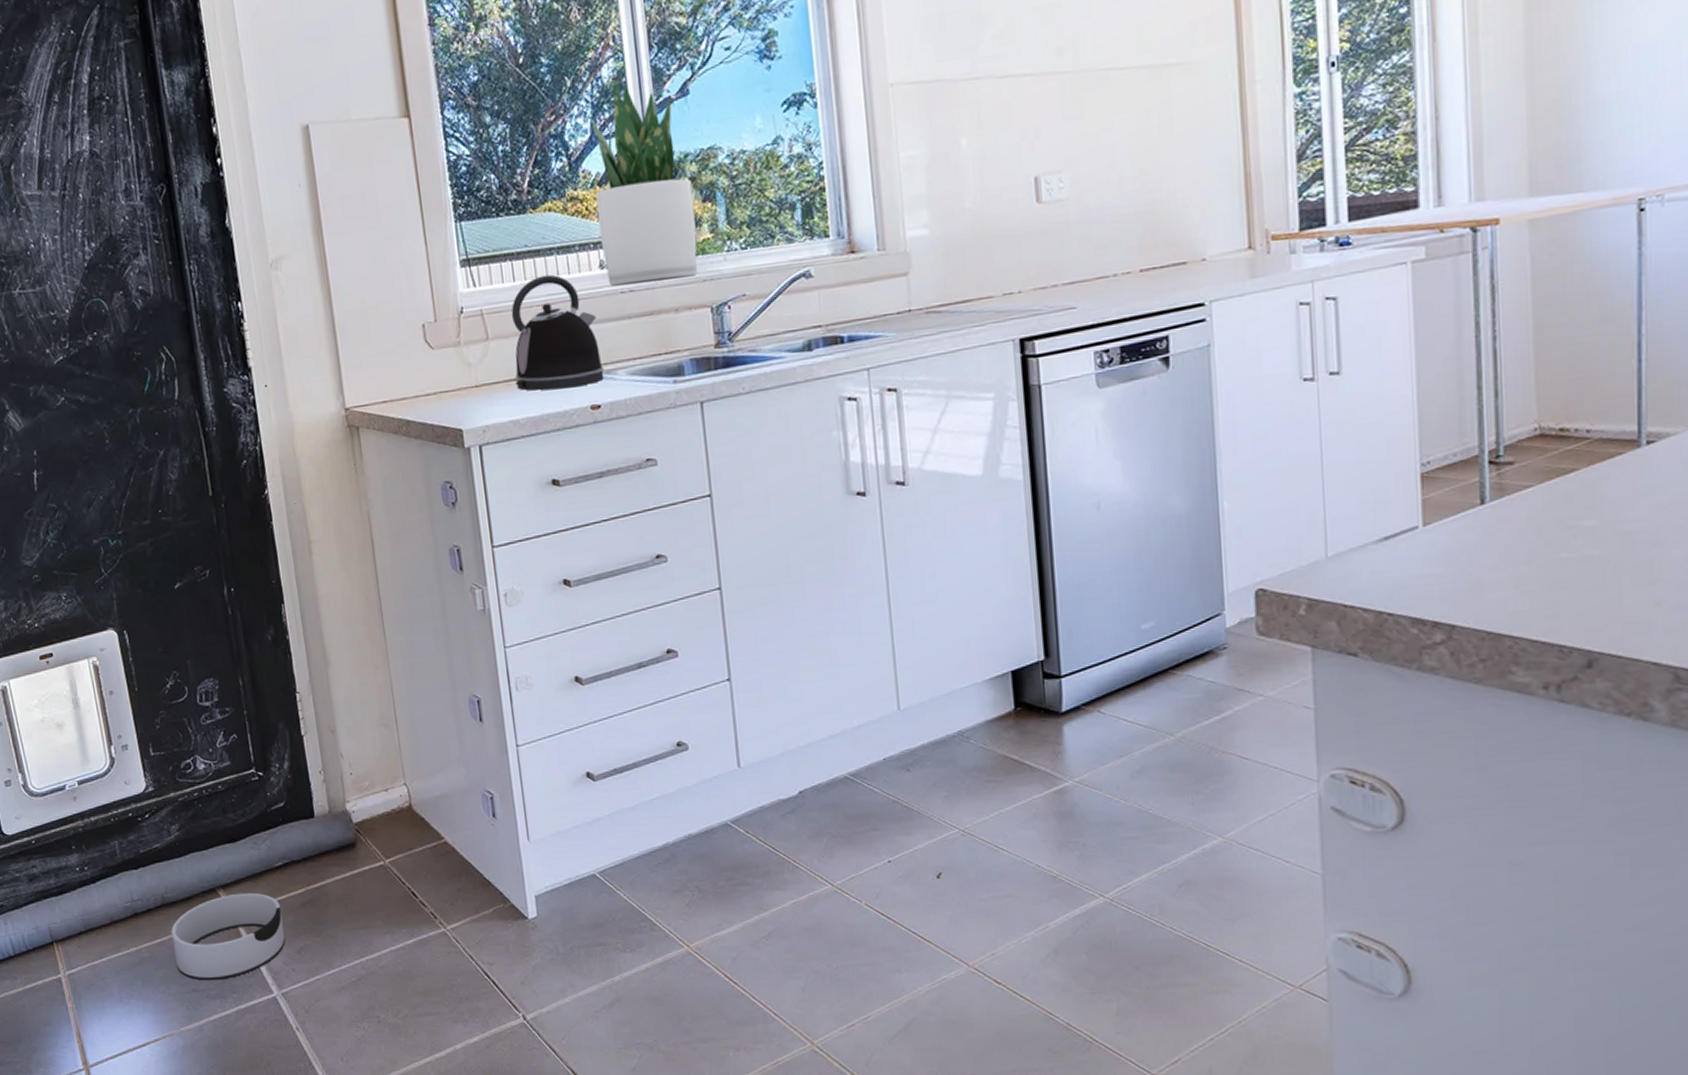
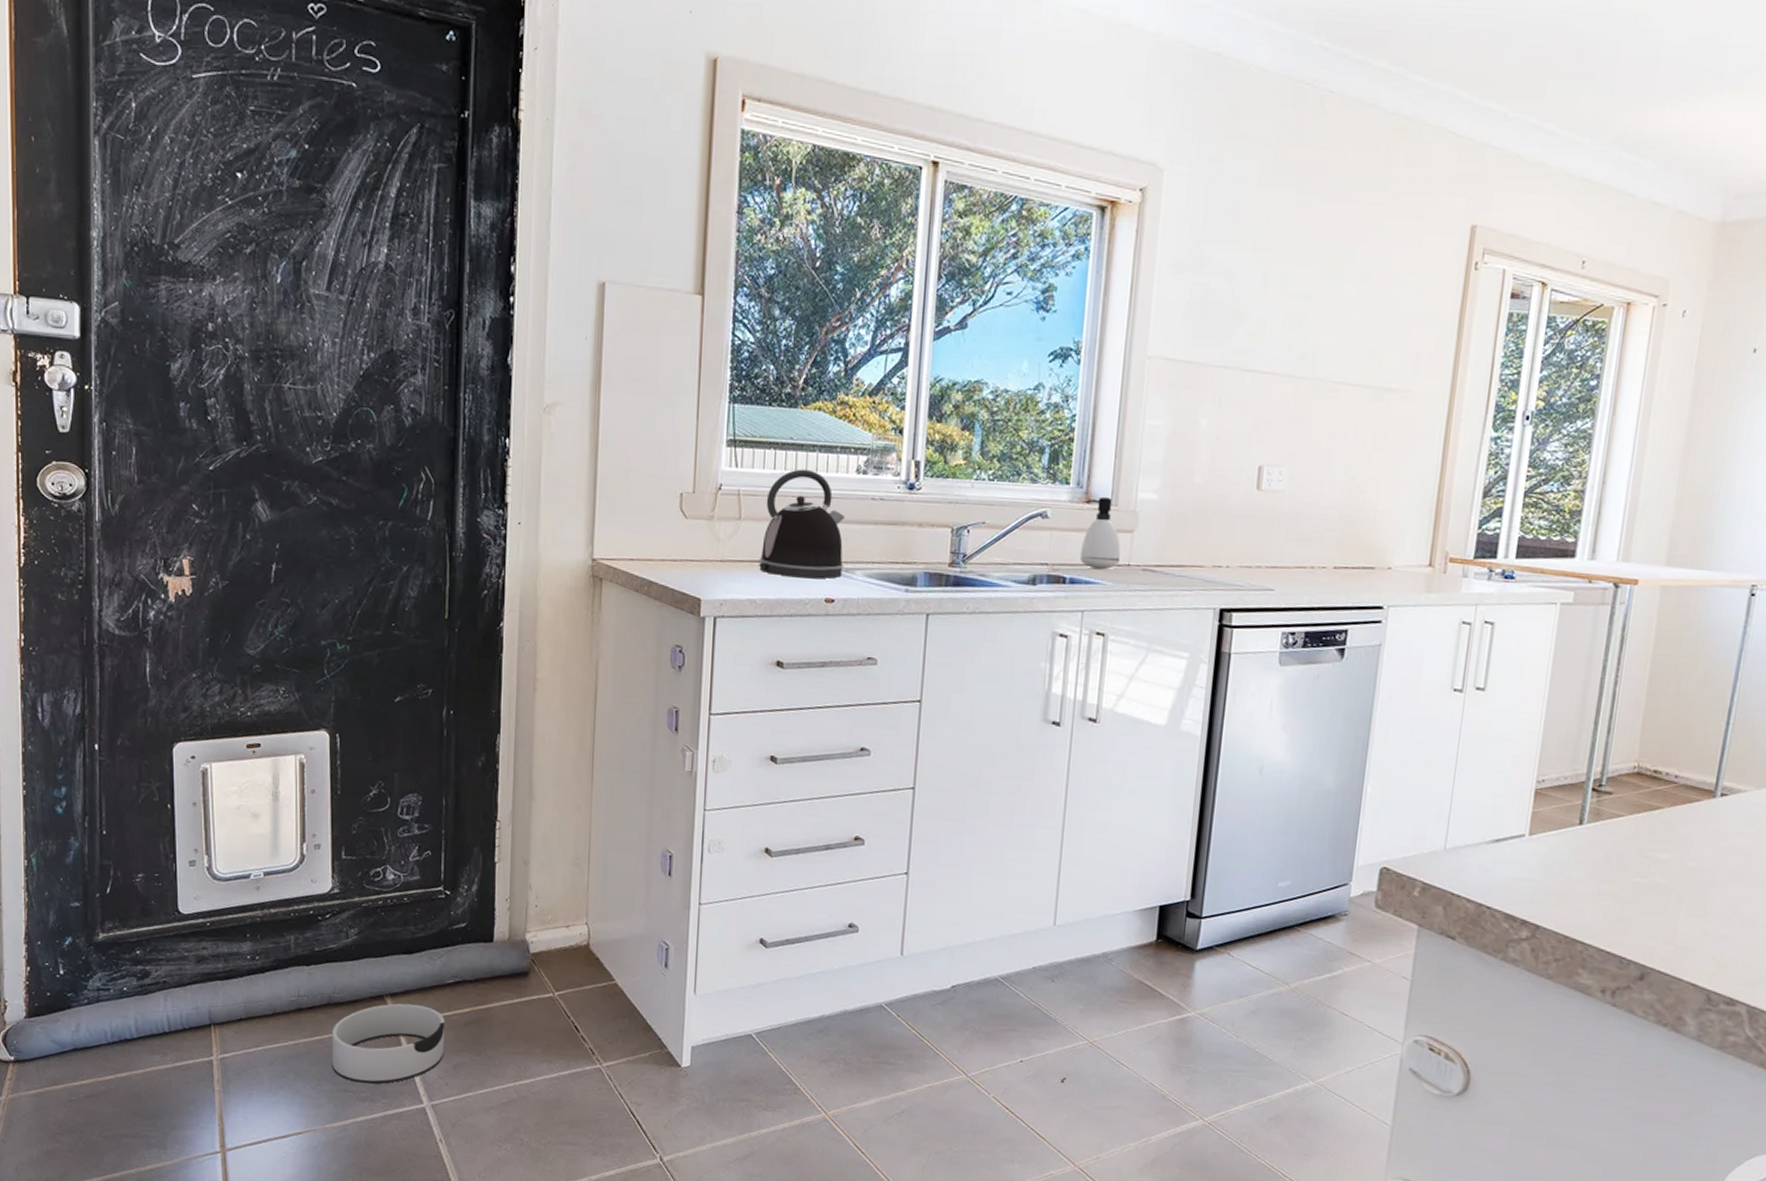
planter: present [588,85,698,287] -> none [861,305,954,498]
soap dispenser: none [852,242,899,322] -> present [1079,496,1121,570]

